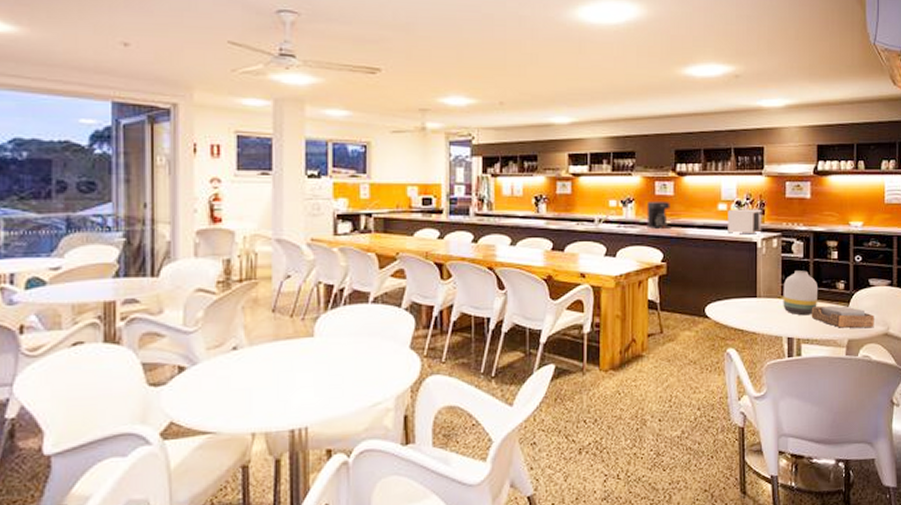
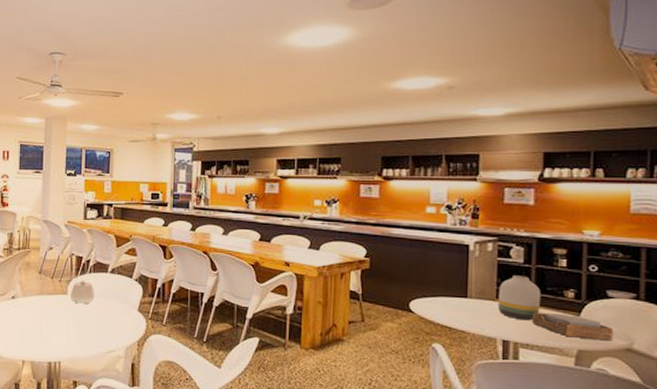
sugar bowl: none [319,315,353,348] -> present [71,280,95,305]
coffee maker: present [647,202,672,230] -> none [350,203,376,229]
microwave: present [728,209,762,235] -> none [436,212,476,237]

